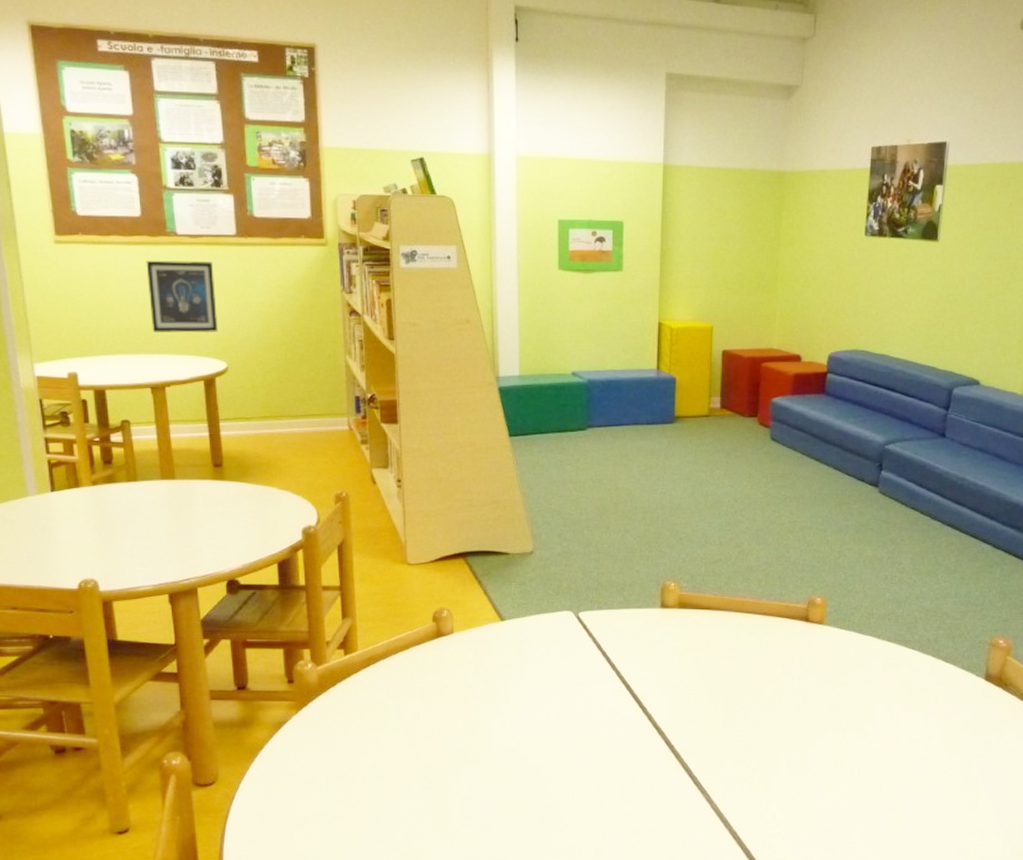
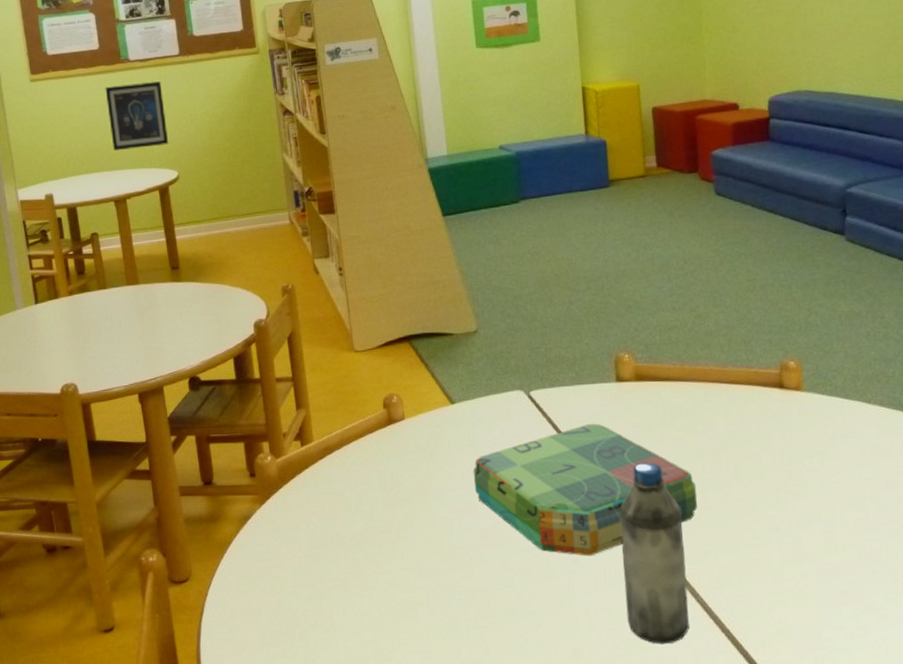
board game: none [516,645,722,766] -> present [473,423,697,556]
water bottle: none [647,682,707,844] -> present [619,462,689,644]

